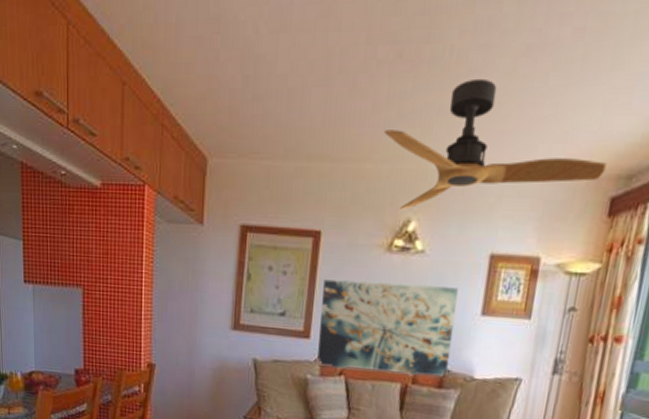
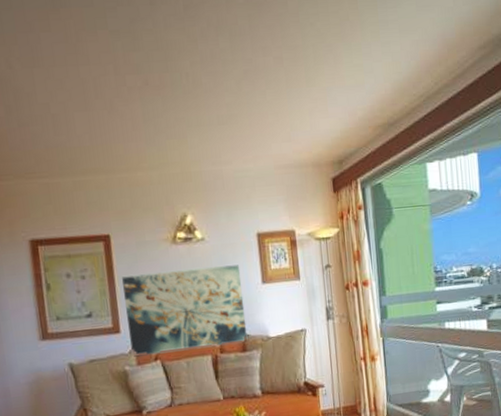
ceiling fan: present [385,78,607,209] -> none [147,97,323,207]

